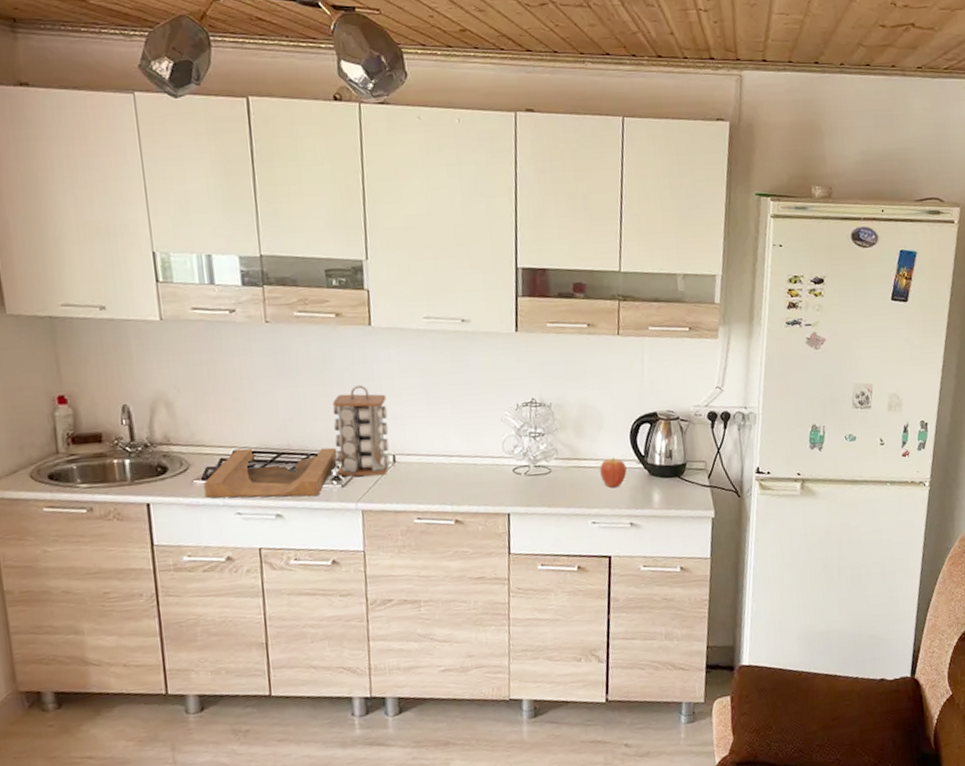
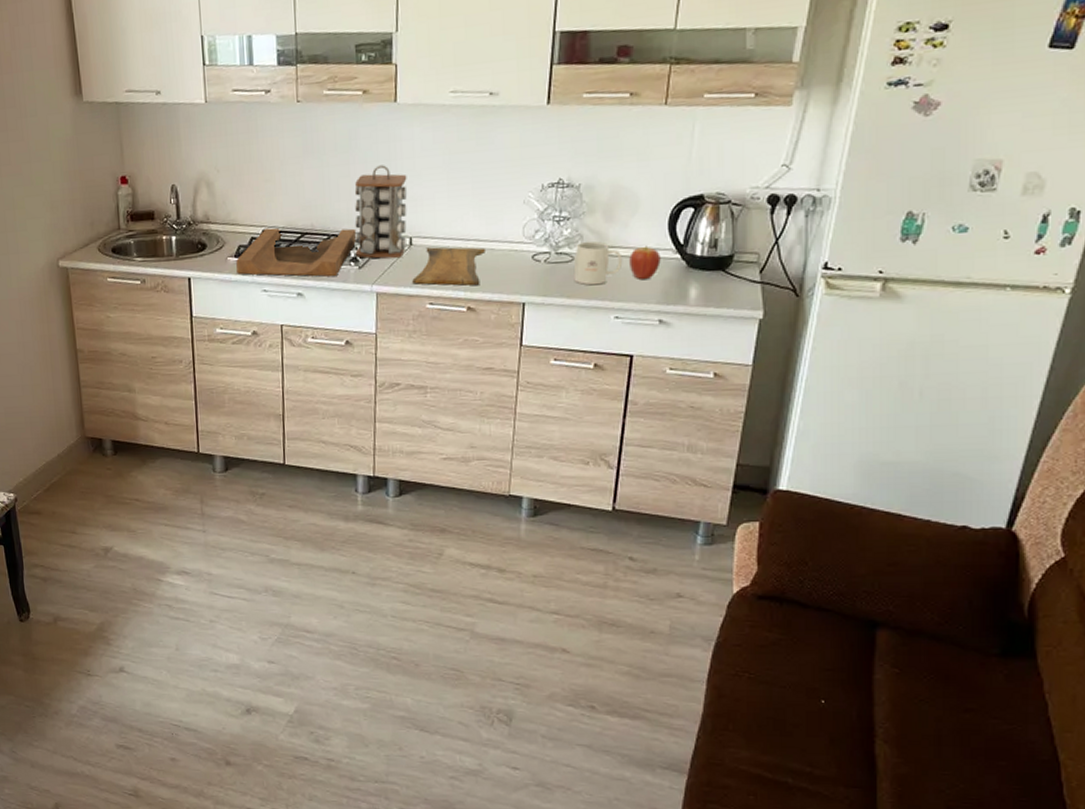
cutting board: none [398,463,470,501] -> present [412,247,487,286]
mug: none [551,454,595,495] -> present [573,241,623,286]

